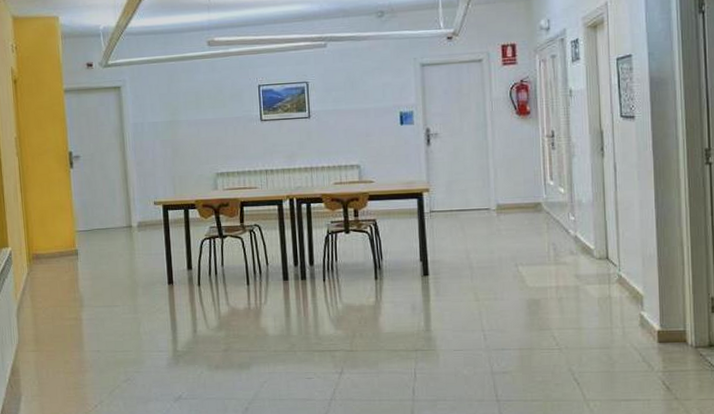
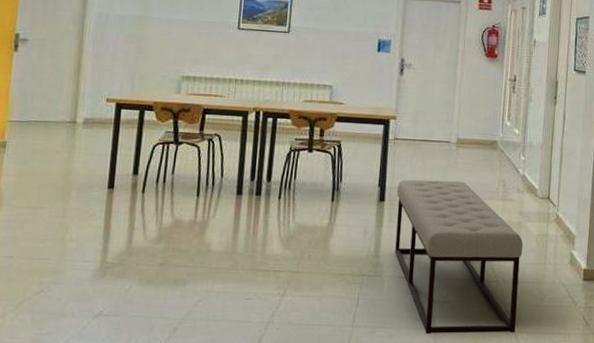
bench: none [439,249,587,406] -> present [395,179,523,334]

